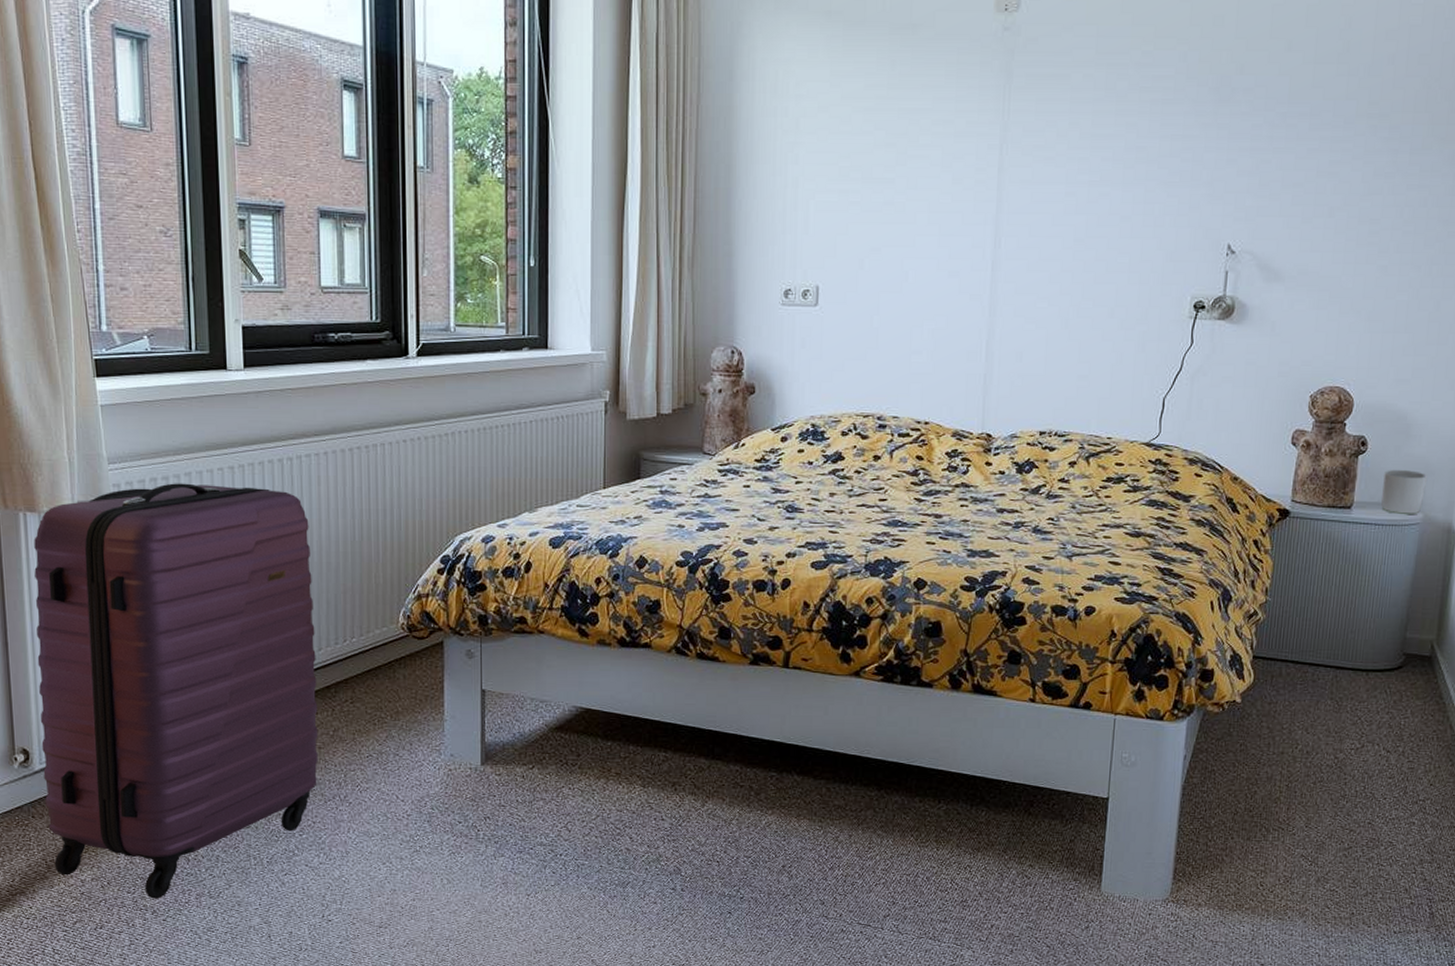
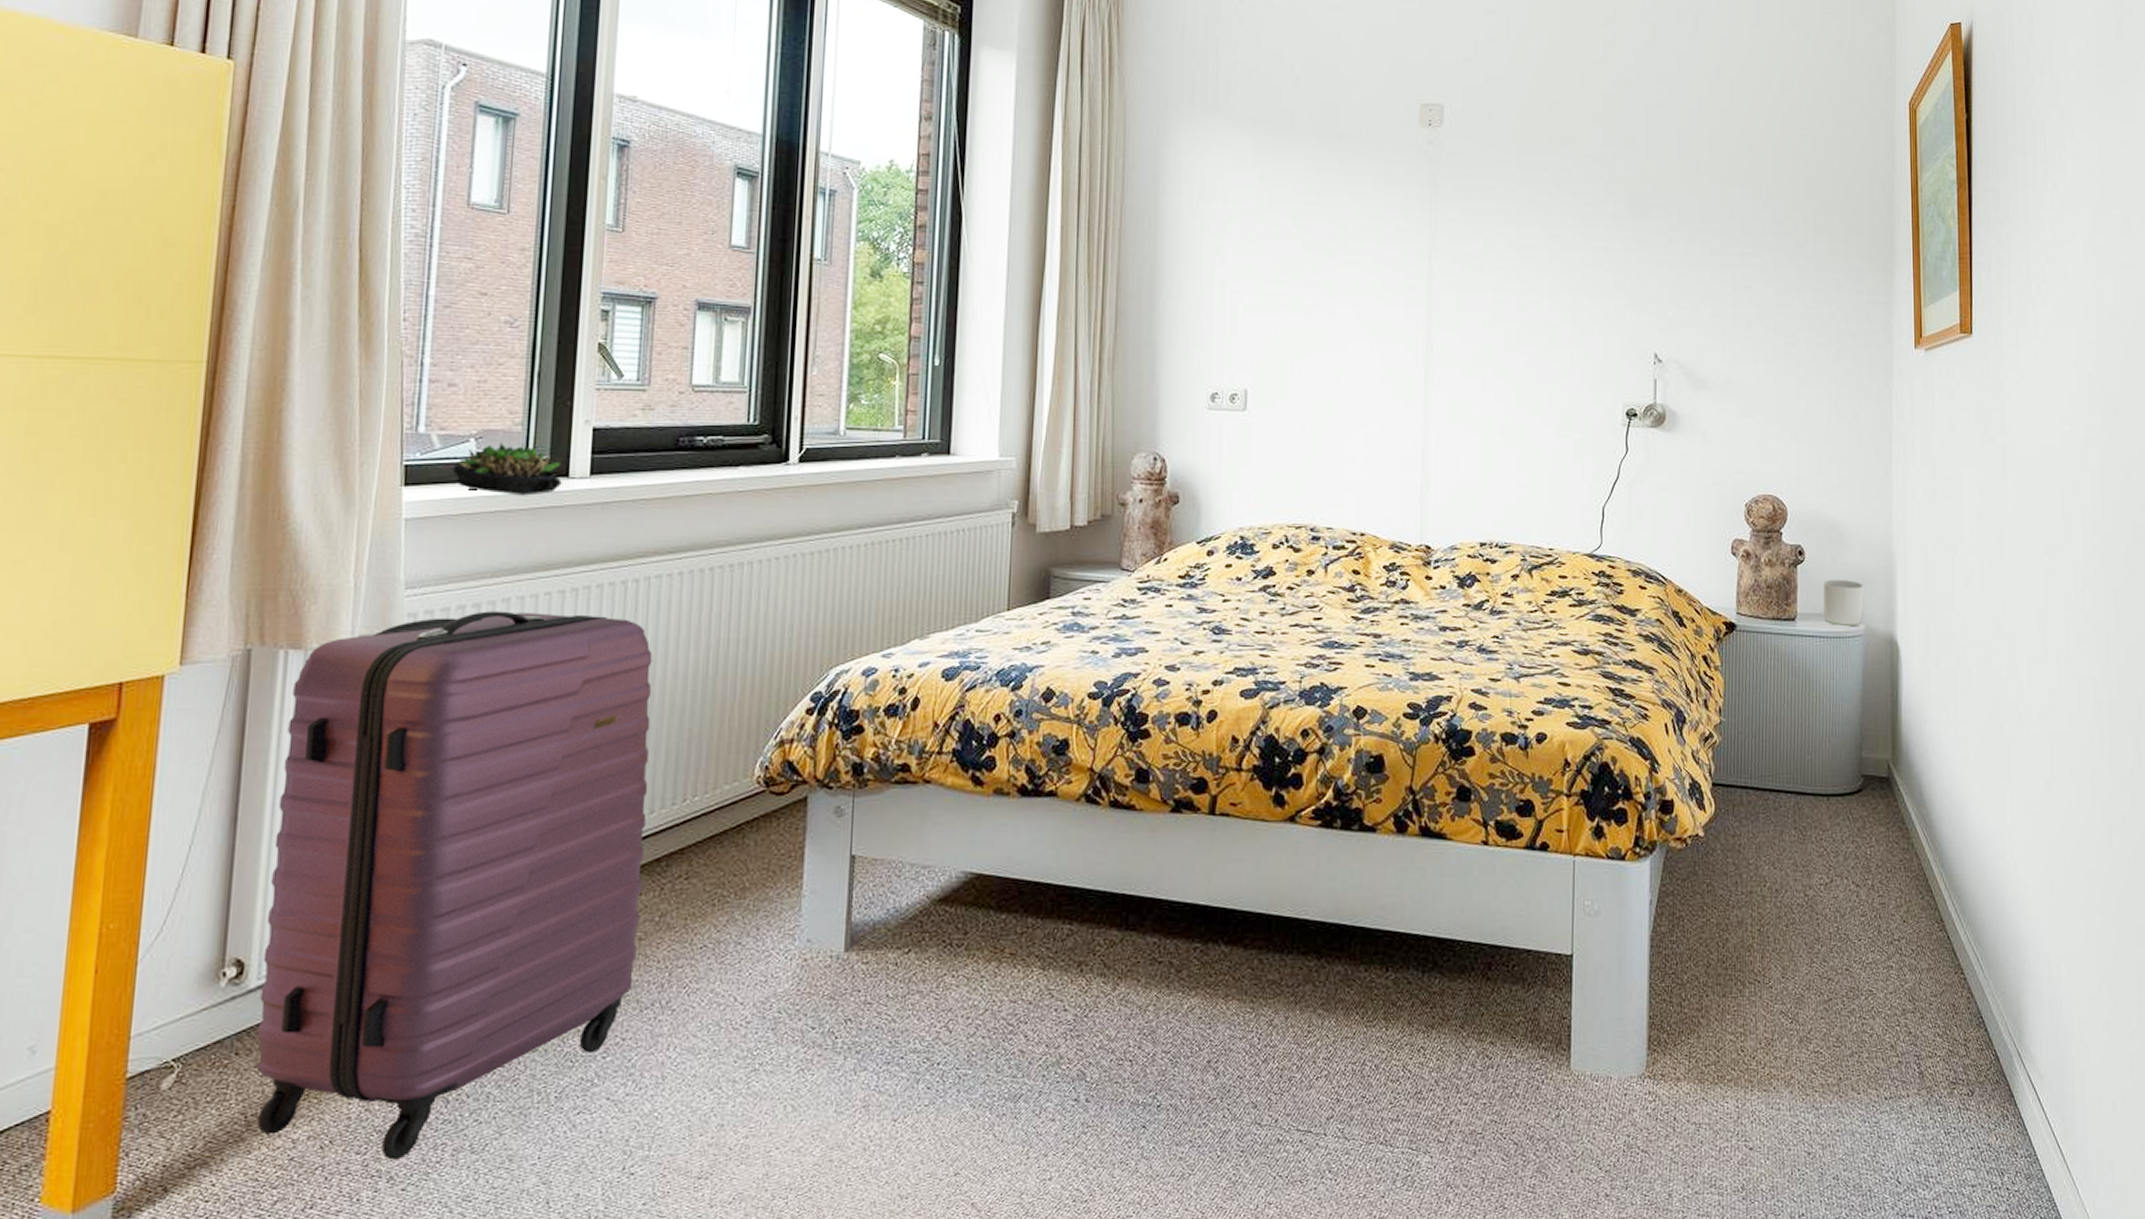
succulent plant: none [133,339,222,386] -> present [452,442,562,496]

